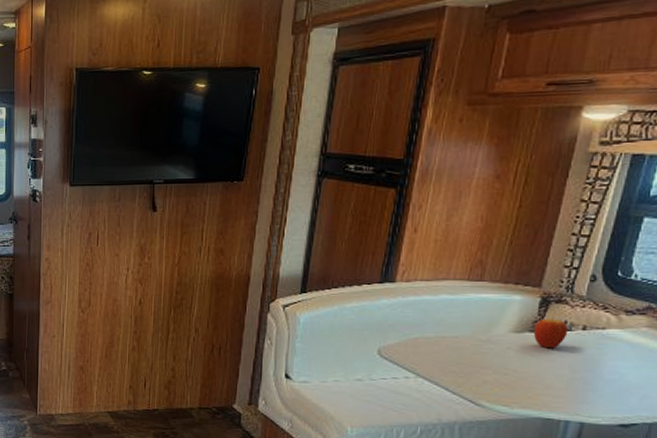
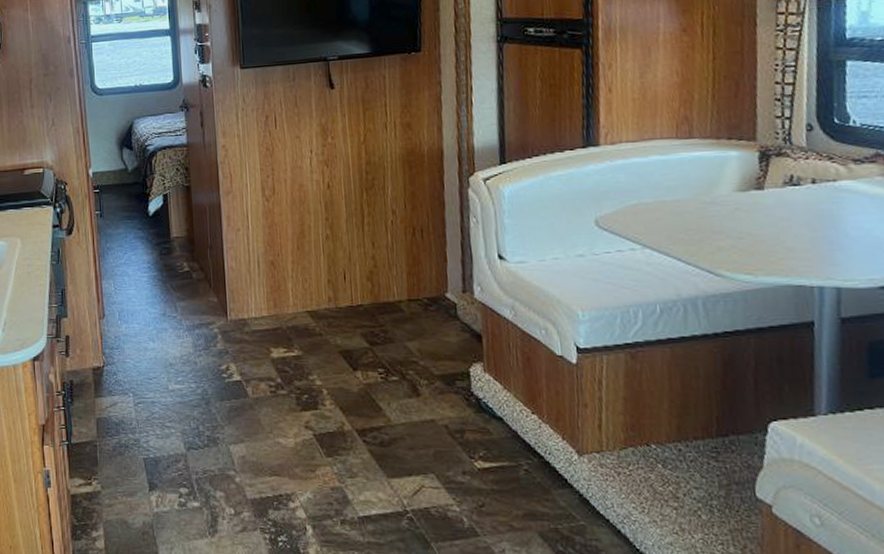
fruit: present [533,317,569,349] -> none [759,172,798,207]

